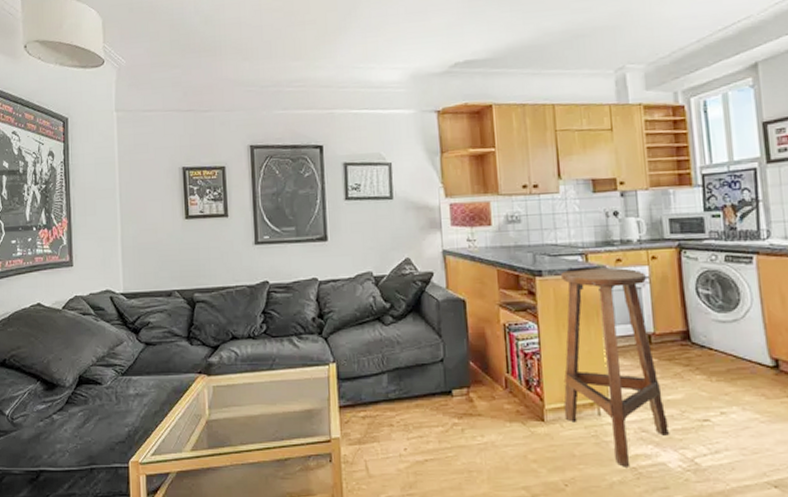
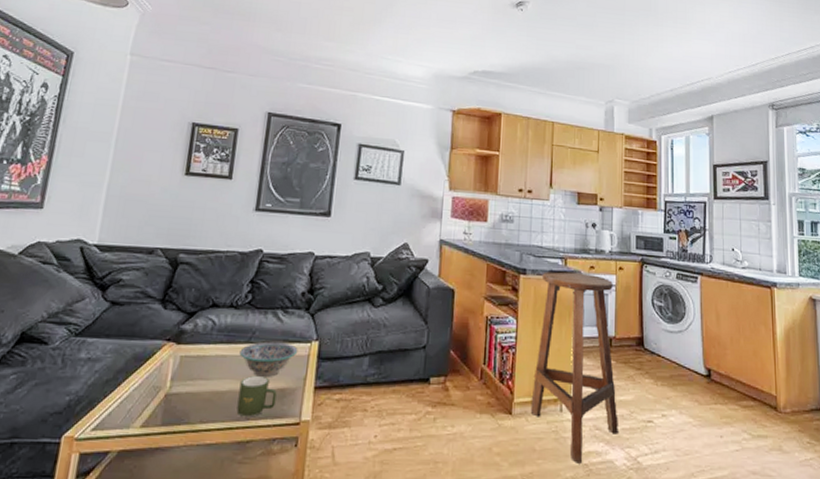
decorative bowl: none [264,367,318,400] -> present [239,341,298,377]
mug: none [270,400,305,437] -> present [236,376,277,417]

